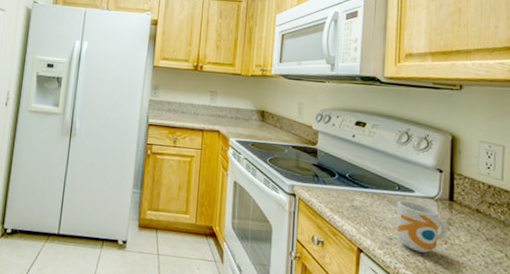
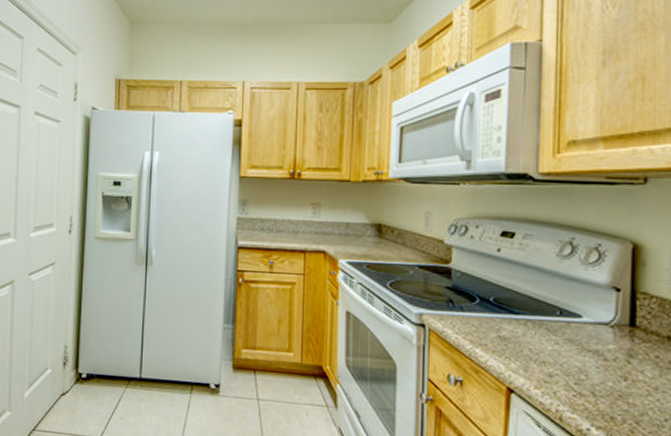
mug: present [396,200,447,253] -> none [558,327,626,392]

